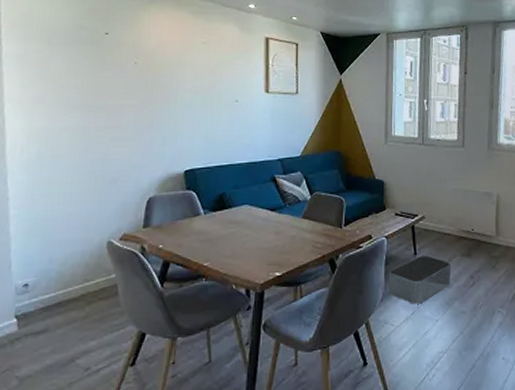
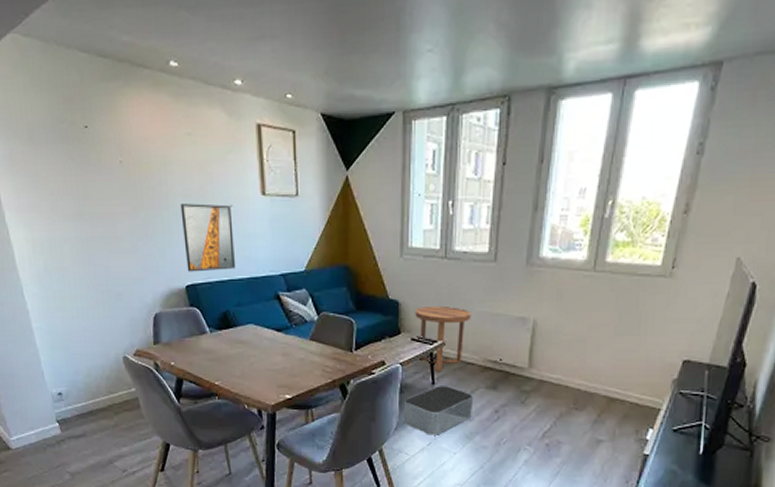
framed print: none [187,99,237,158] -> present [180,203,235,272]
side table: none [398,184,446,242] -> present [415,305,471,371]

